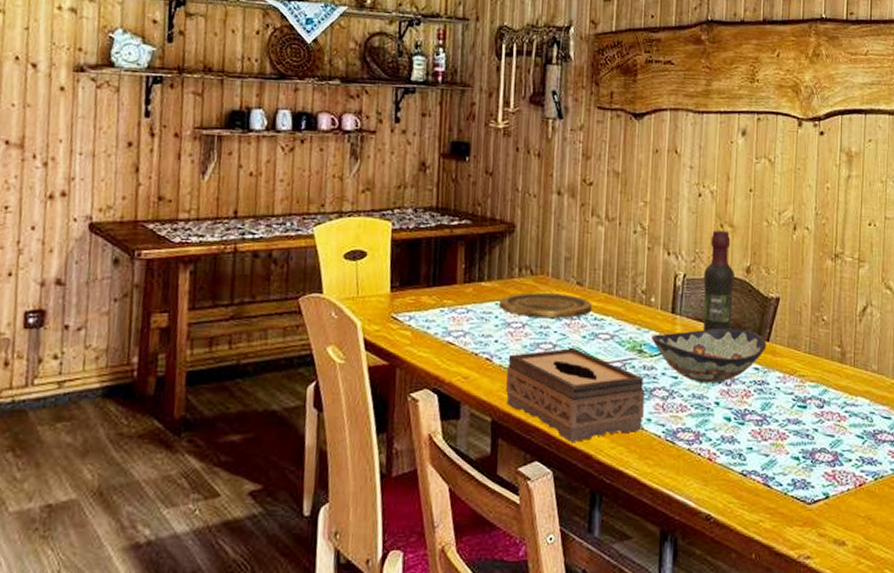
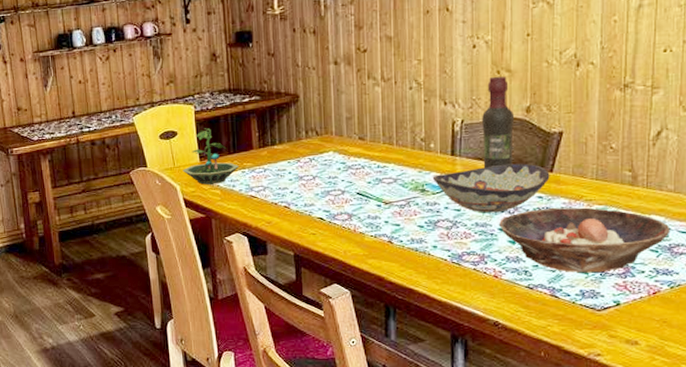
terrarium: none [367,252,437,324] -> present [183,128,239,185]
plate: present [499,292,592,318] -> none [291,148,375,170]
tissue box: present [506,348,644,442] -> none [302,193,429,267]
bowl: none [716,381,875,460] -> present [499,207,671,273]

